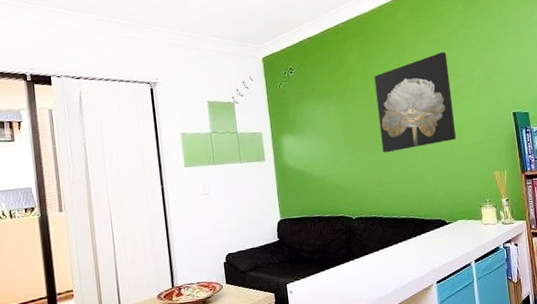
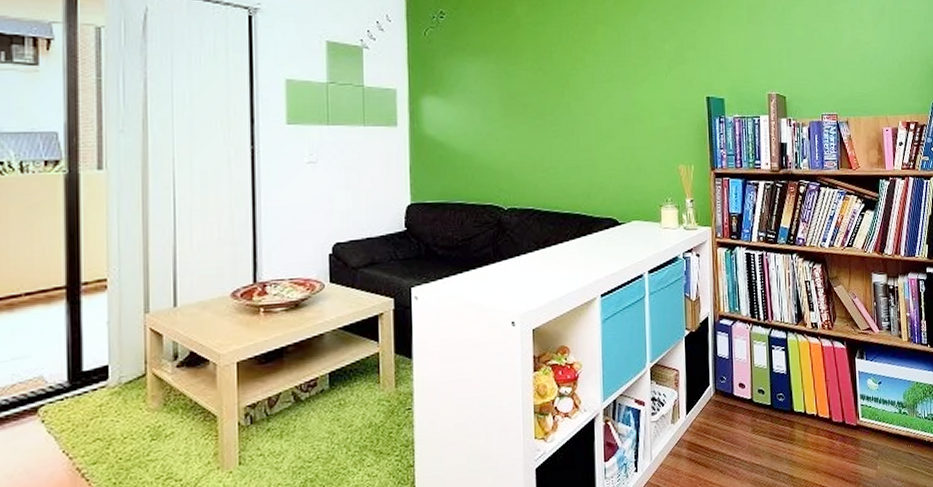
wall art: present [374,52,456,153] -> none [546,15,639,131]

